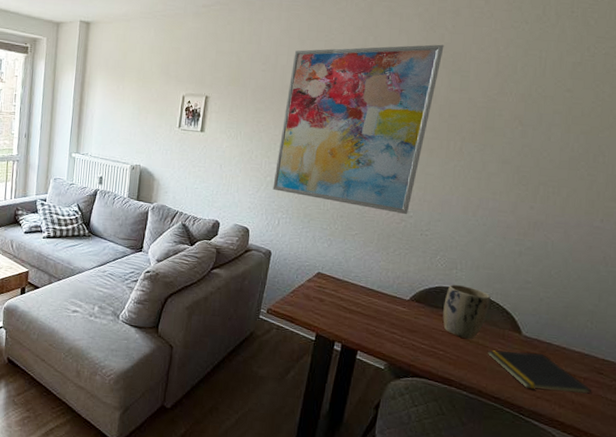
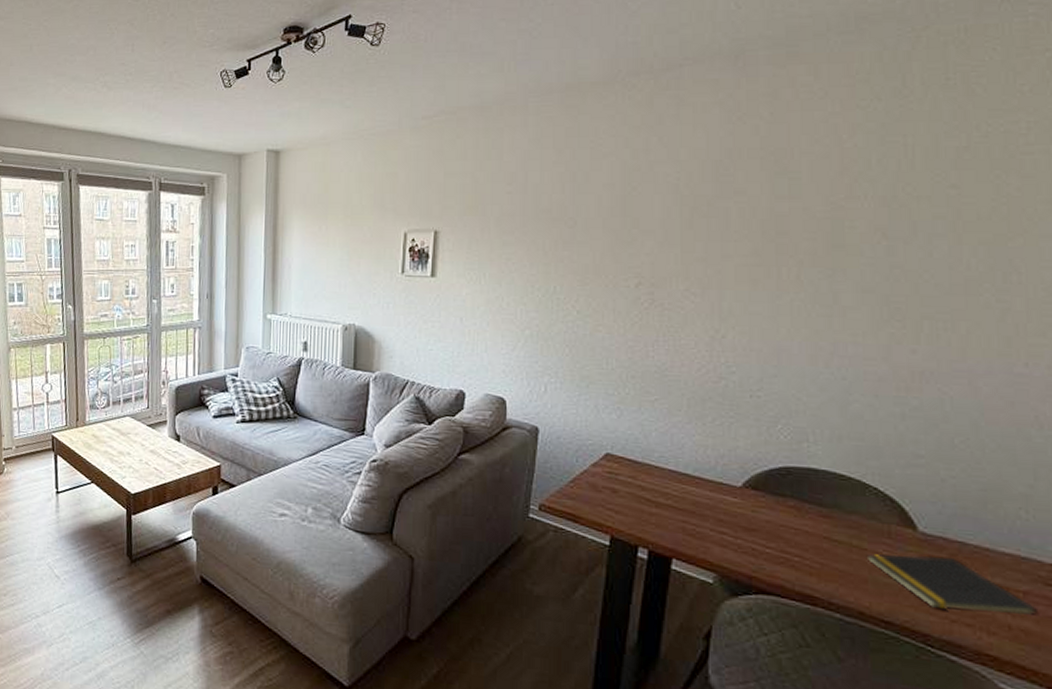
wall art: present [272,44,444,215] -> none [534,139,760,371]
plant pot: present [442,284,491,340] -> none [793,462,864,540]

